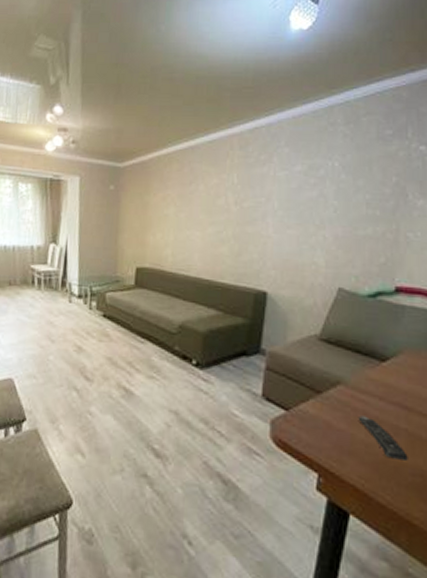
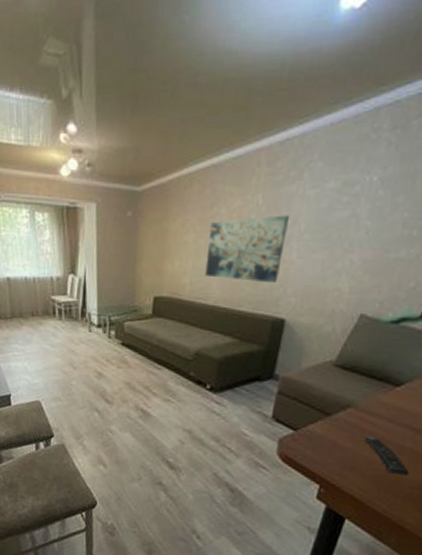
wall art: none [186,193,262,257] -> present [204,215,289,284]

